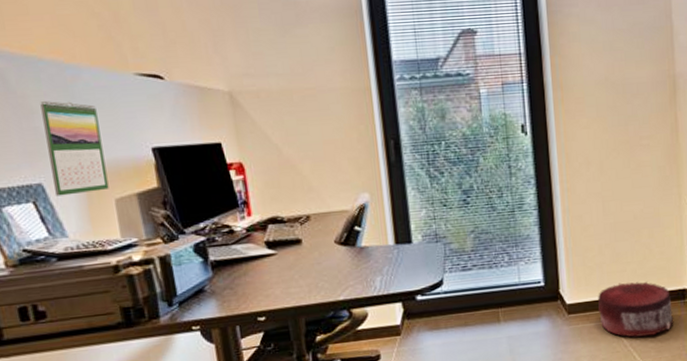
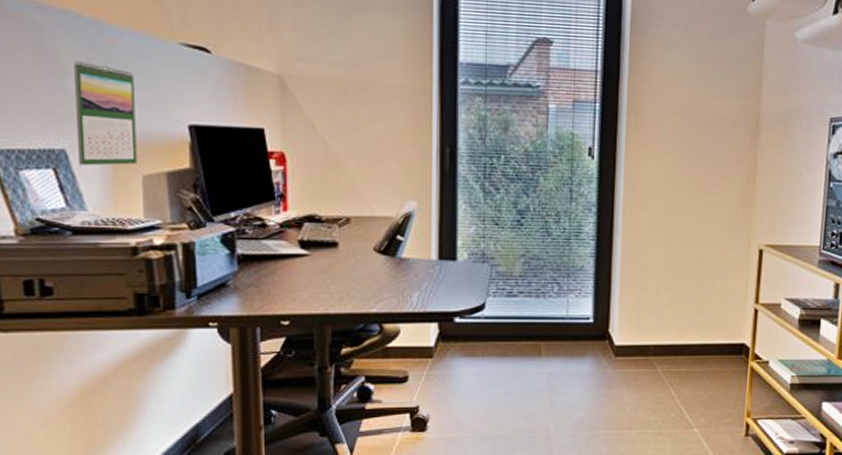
pouf: present [597,281,674,337] -> none [647,329,728,390]

